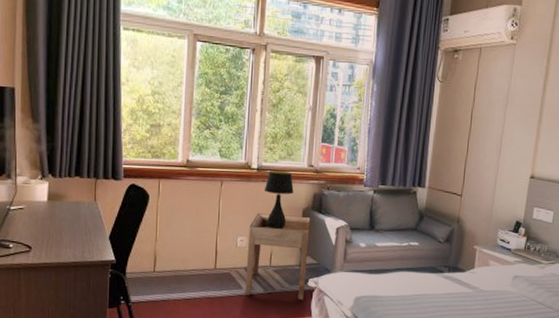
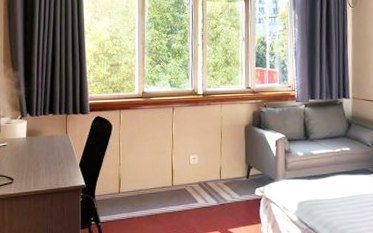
side table: present [245,213,311,300] -> none [199,132,253,209]
table lamp: present [264,170,294,230] -> none [209,94,235,146]

